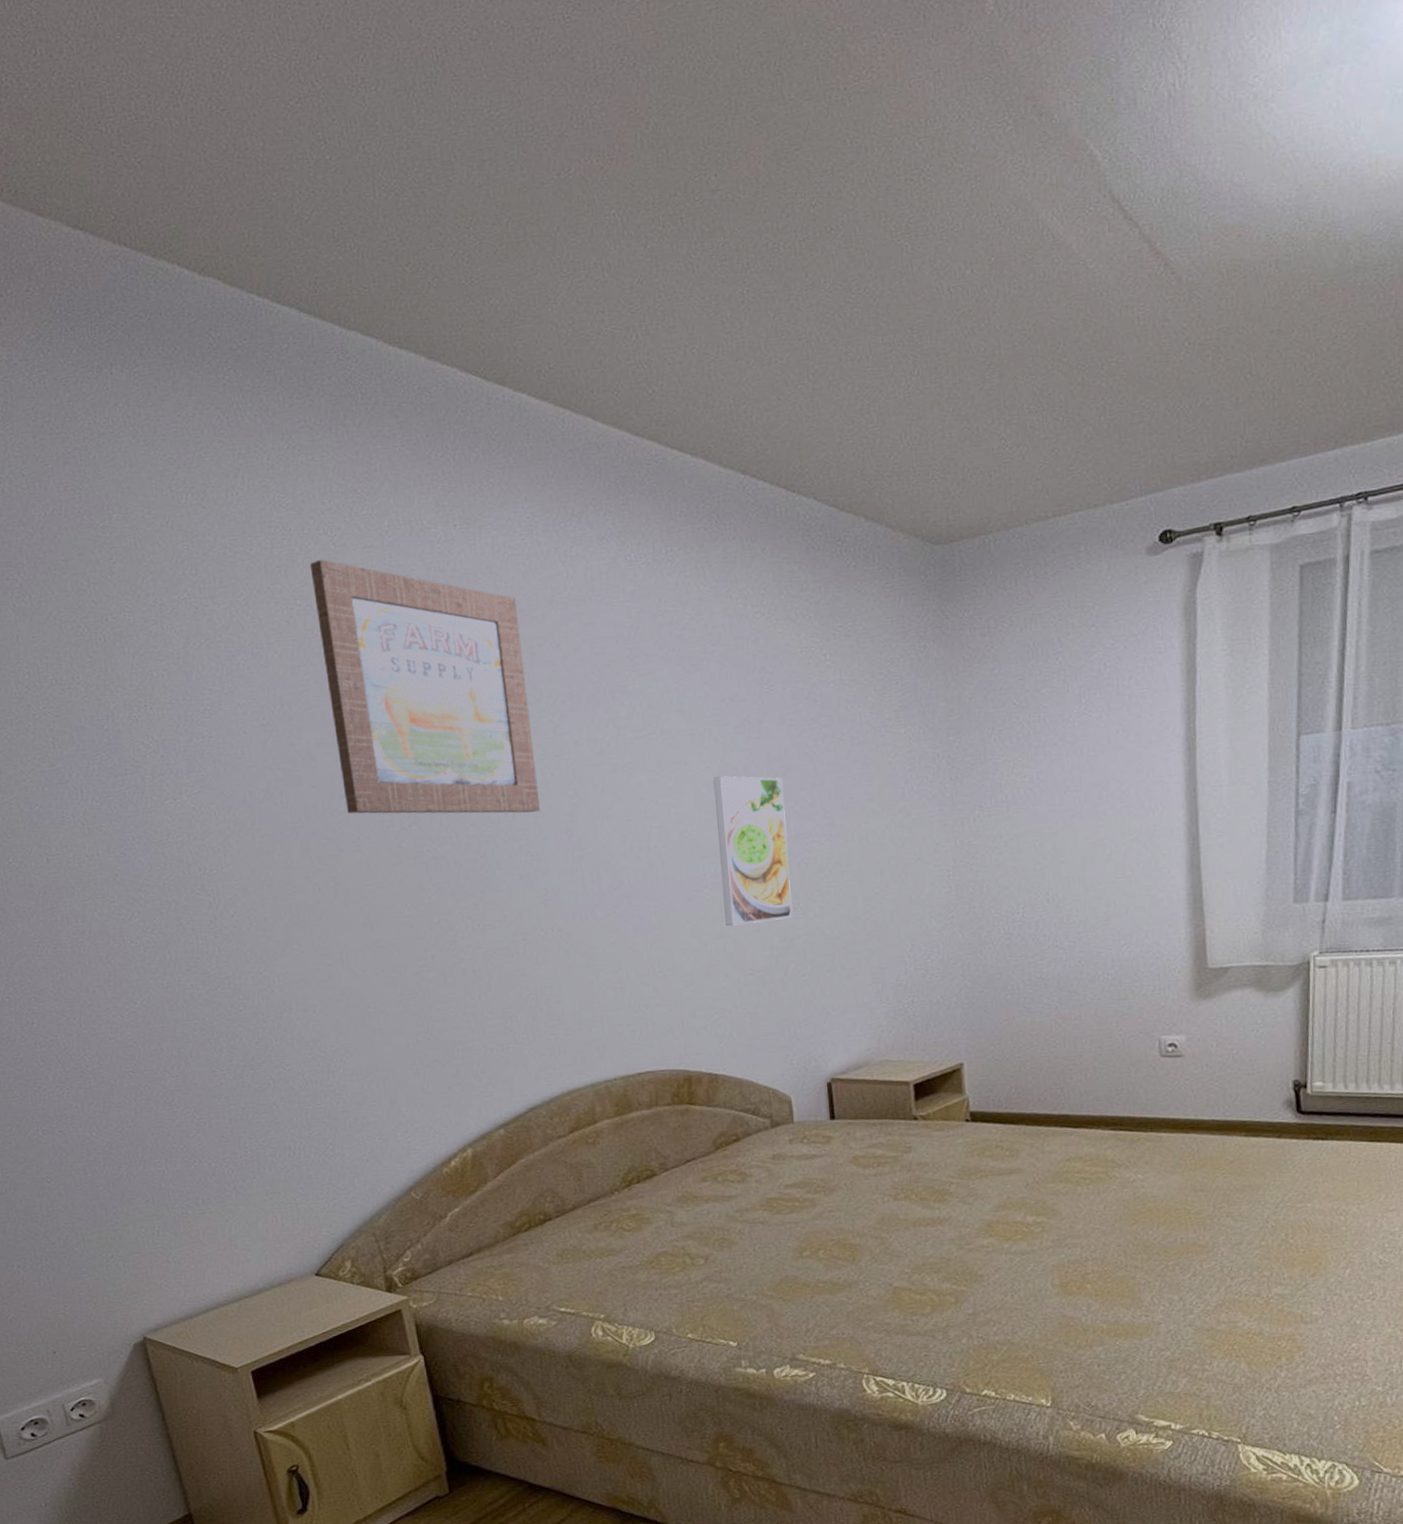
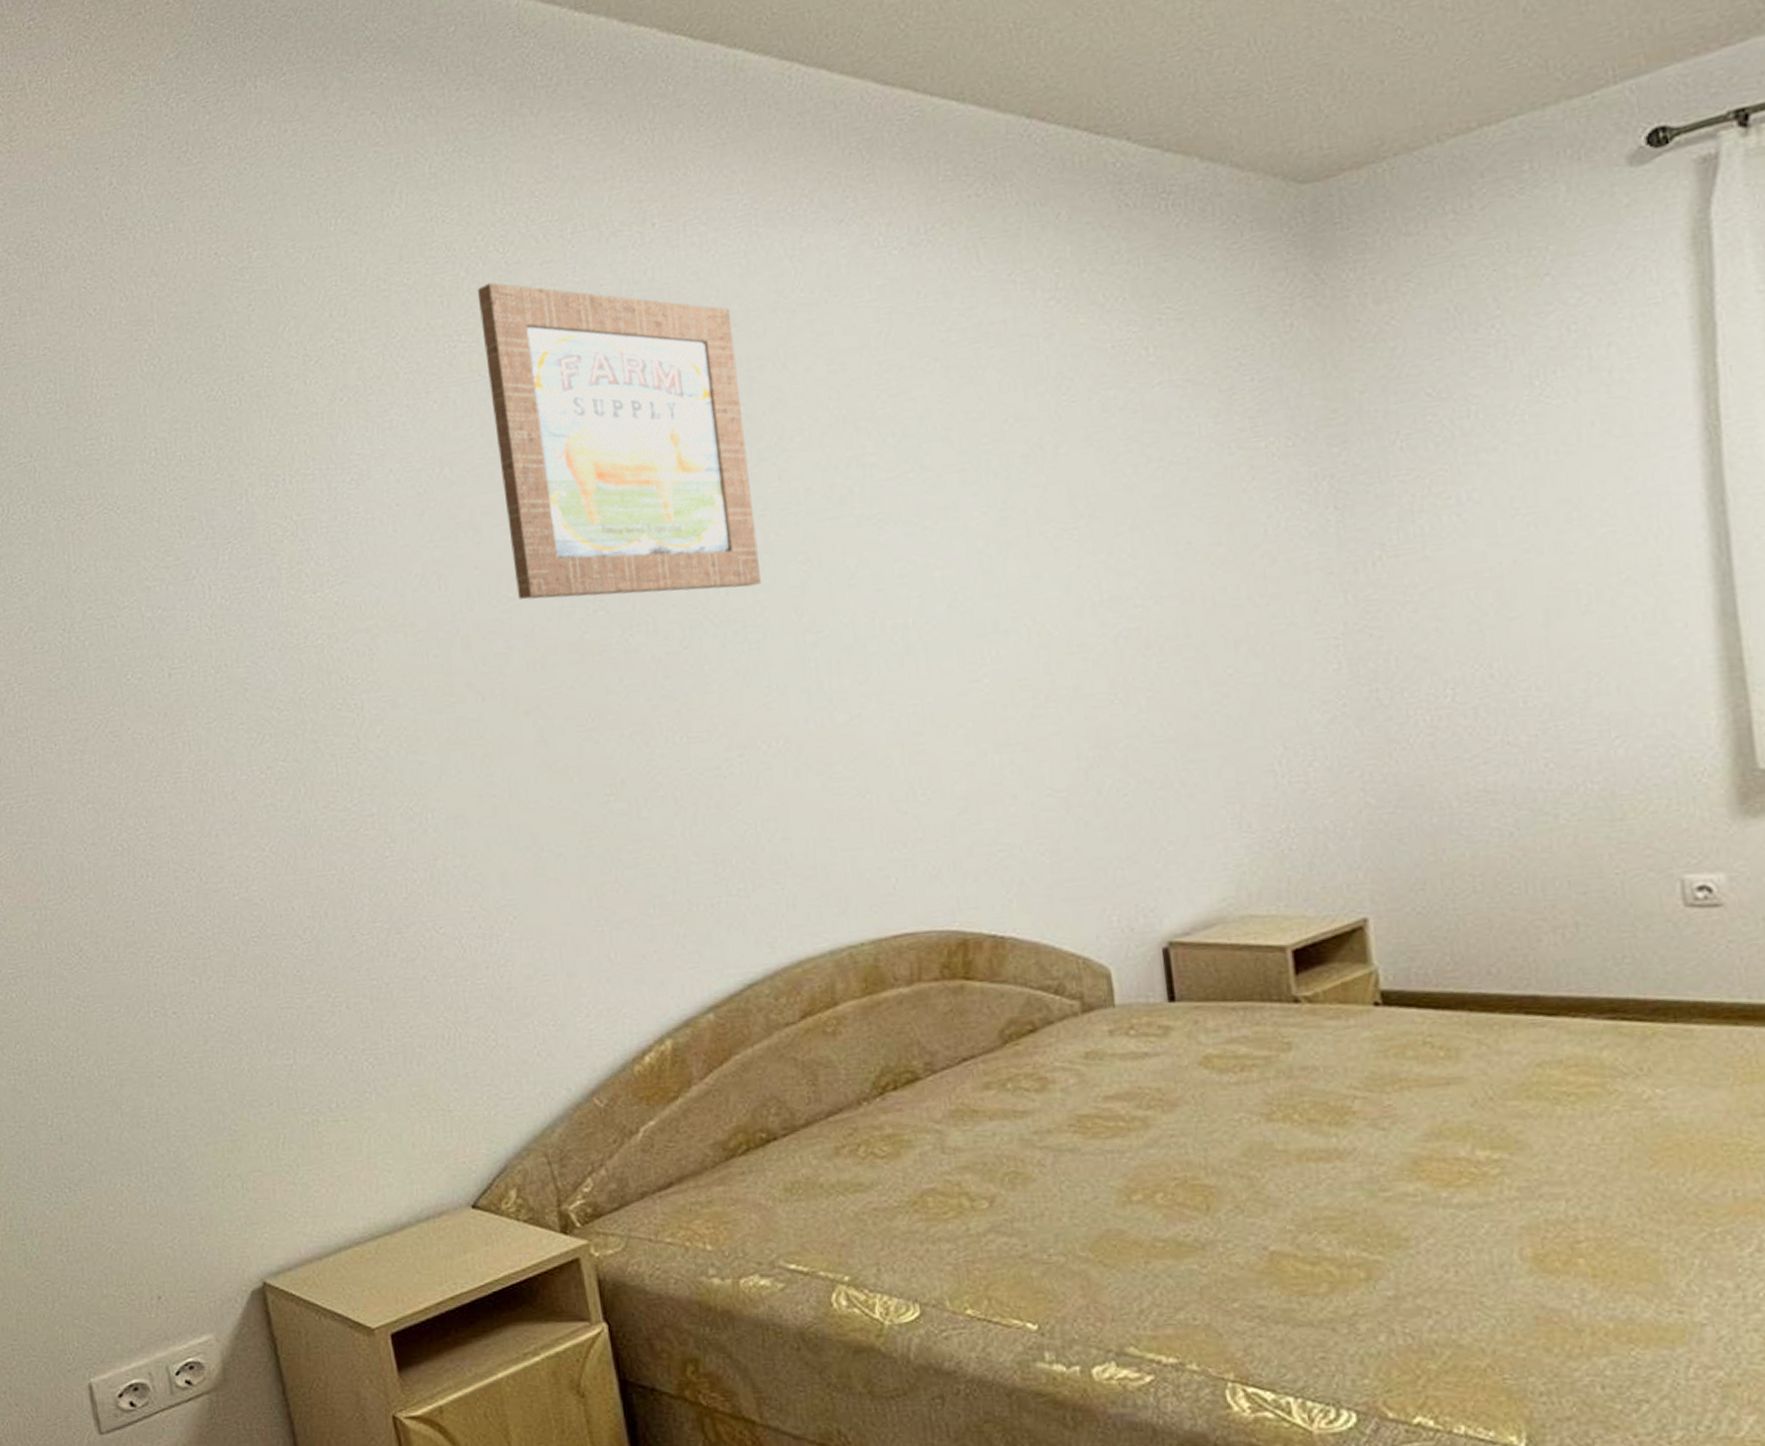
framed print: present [713,776,793,927] -> none [993,520,1108,730]

